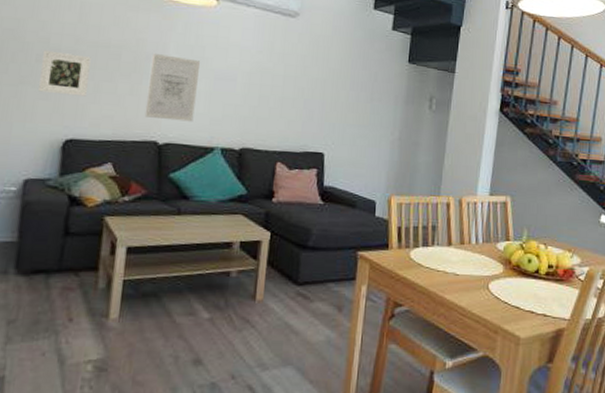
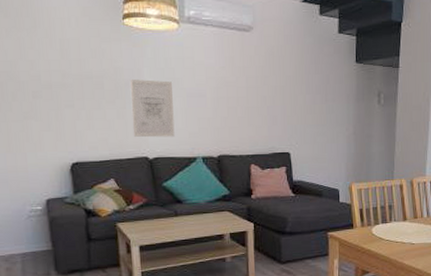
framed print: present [38,50,91,97] -> none [37,87,81,125]

